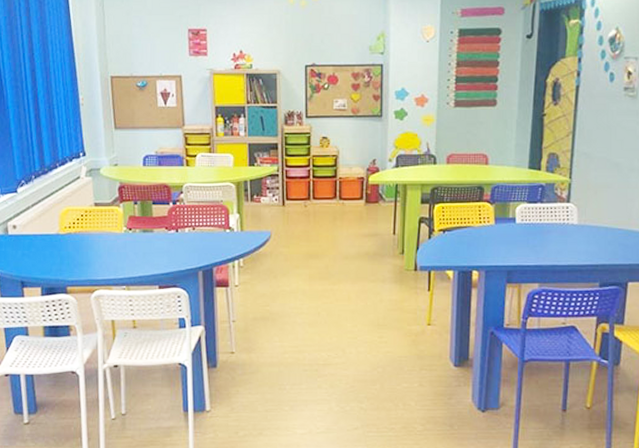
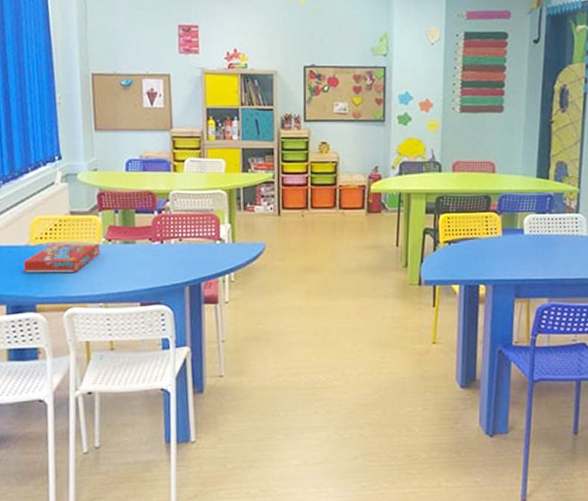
snack box: none [54,231,122,259] -> present [23,243,100,273]

